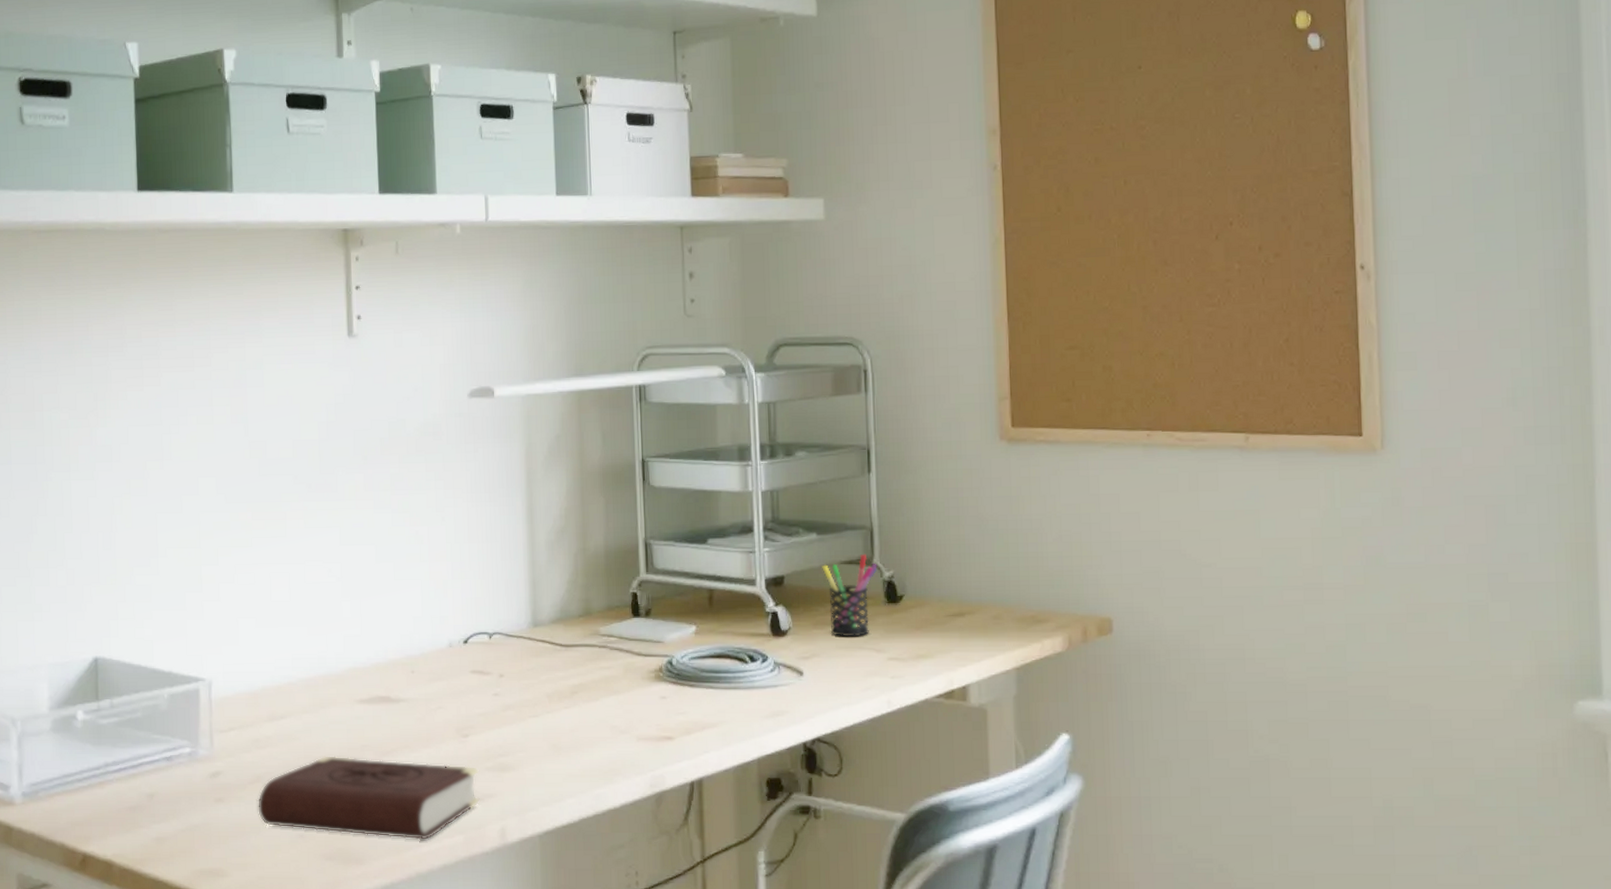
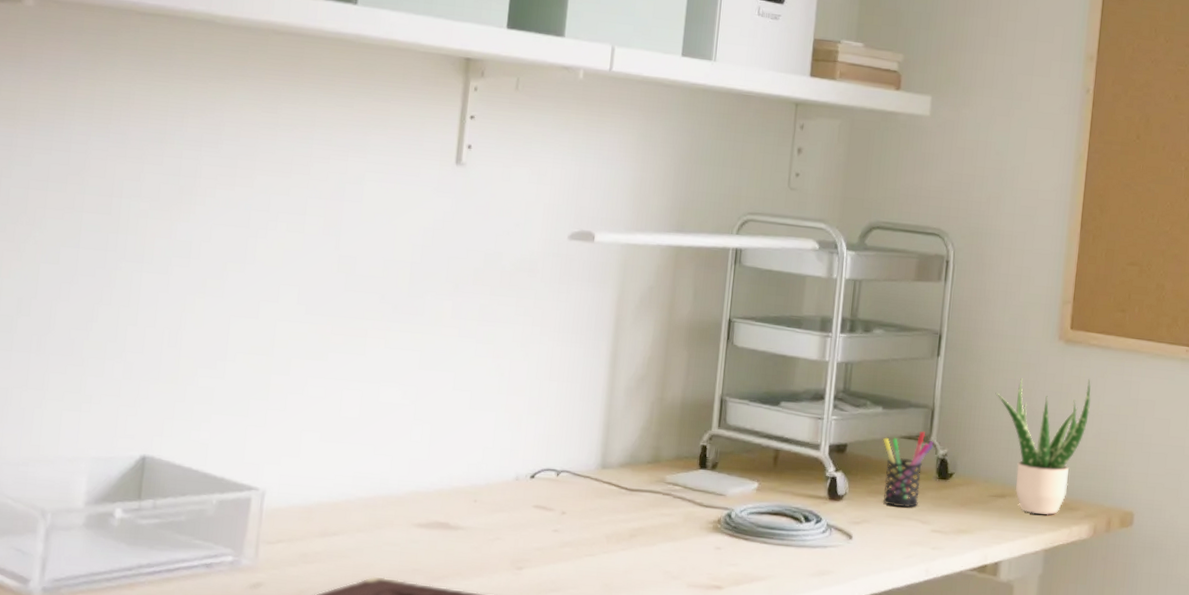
potted plant: none [937,478,1046,631] -> present [995,378,1091,516]

